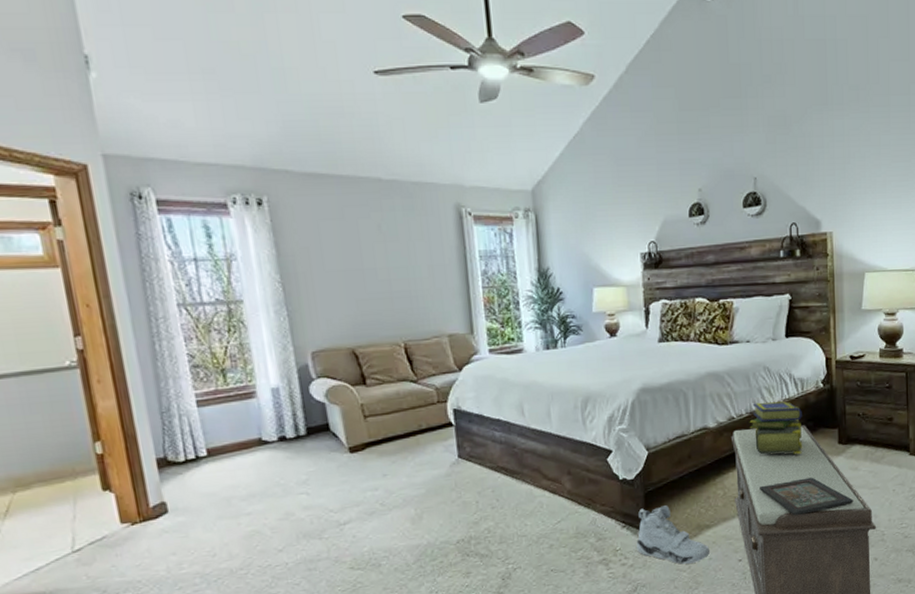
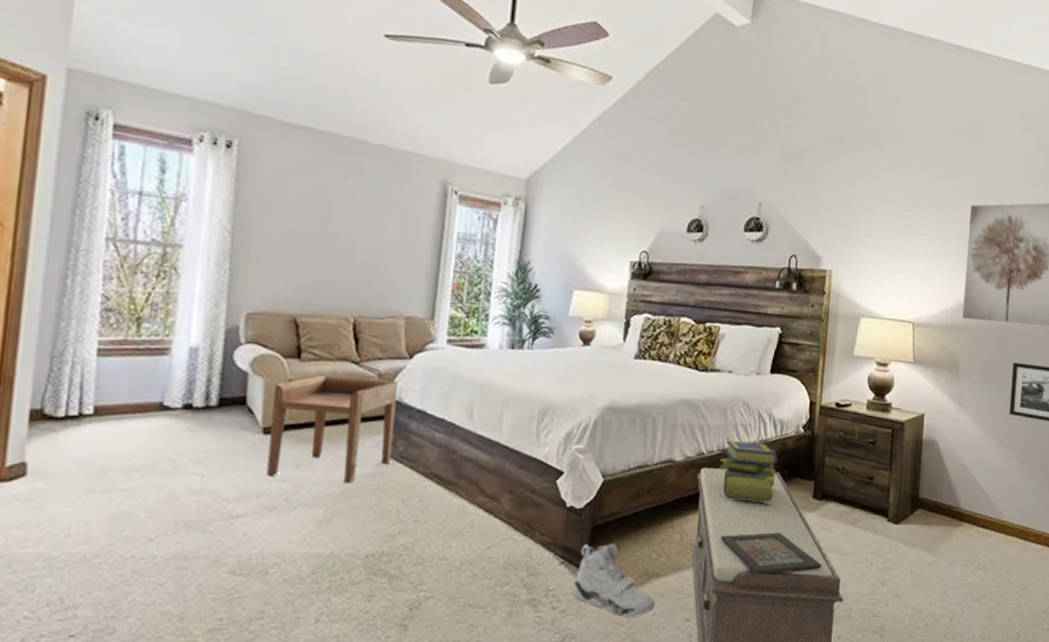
side table: none [350,392,462,487] -> present [266,374,398,483]

